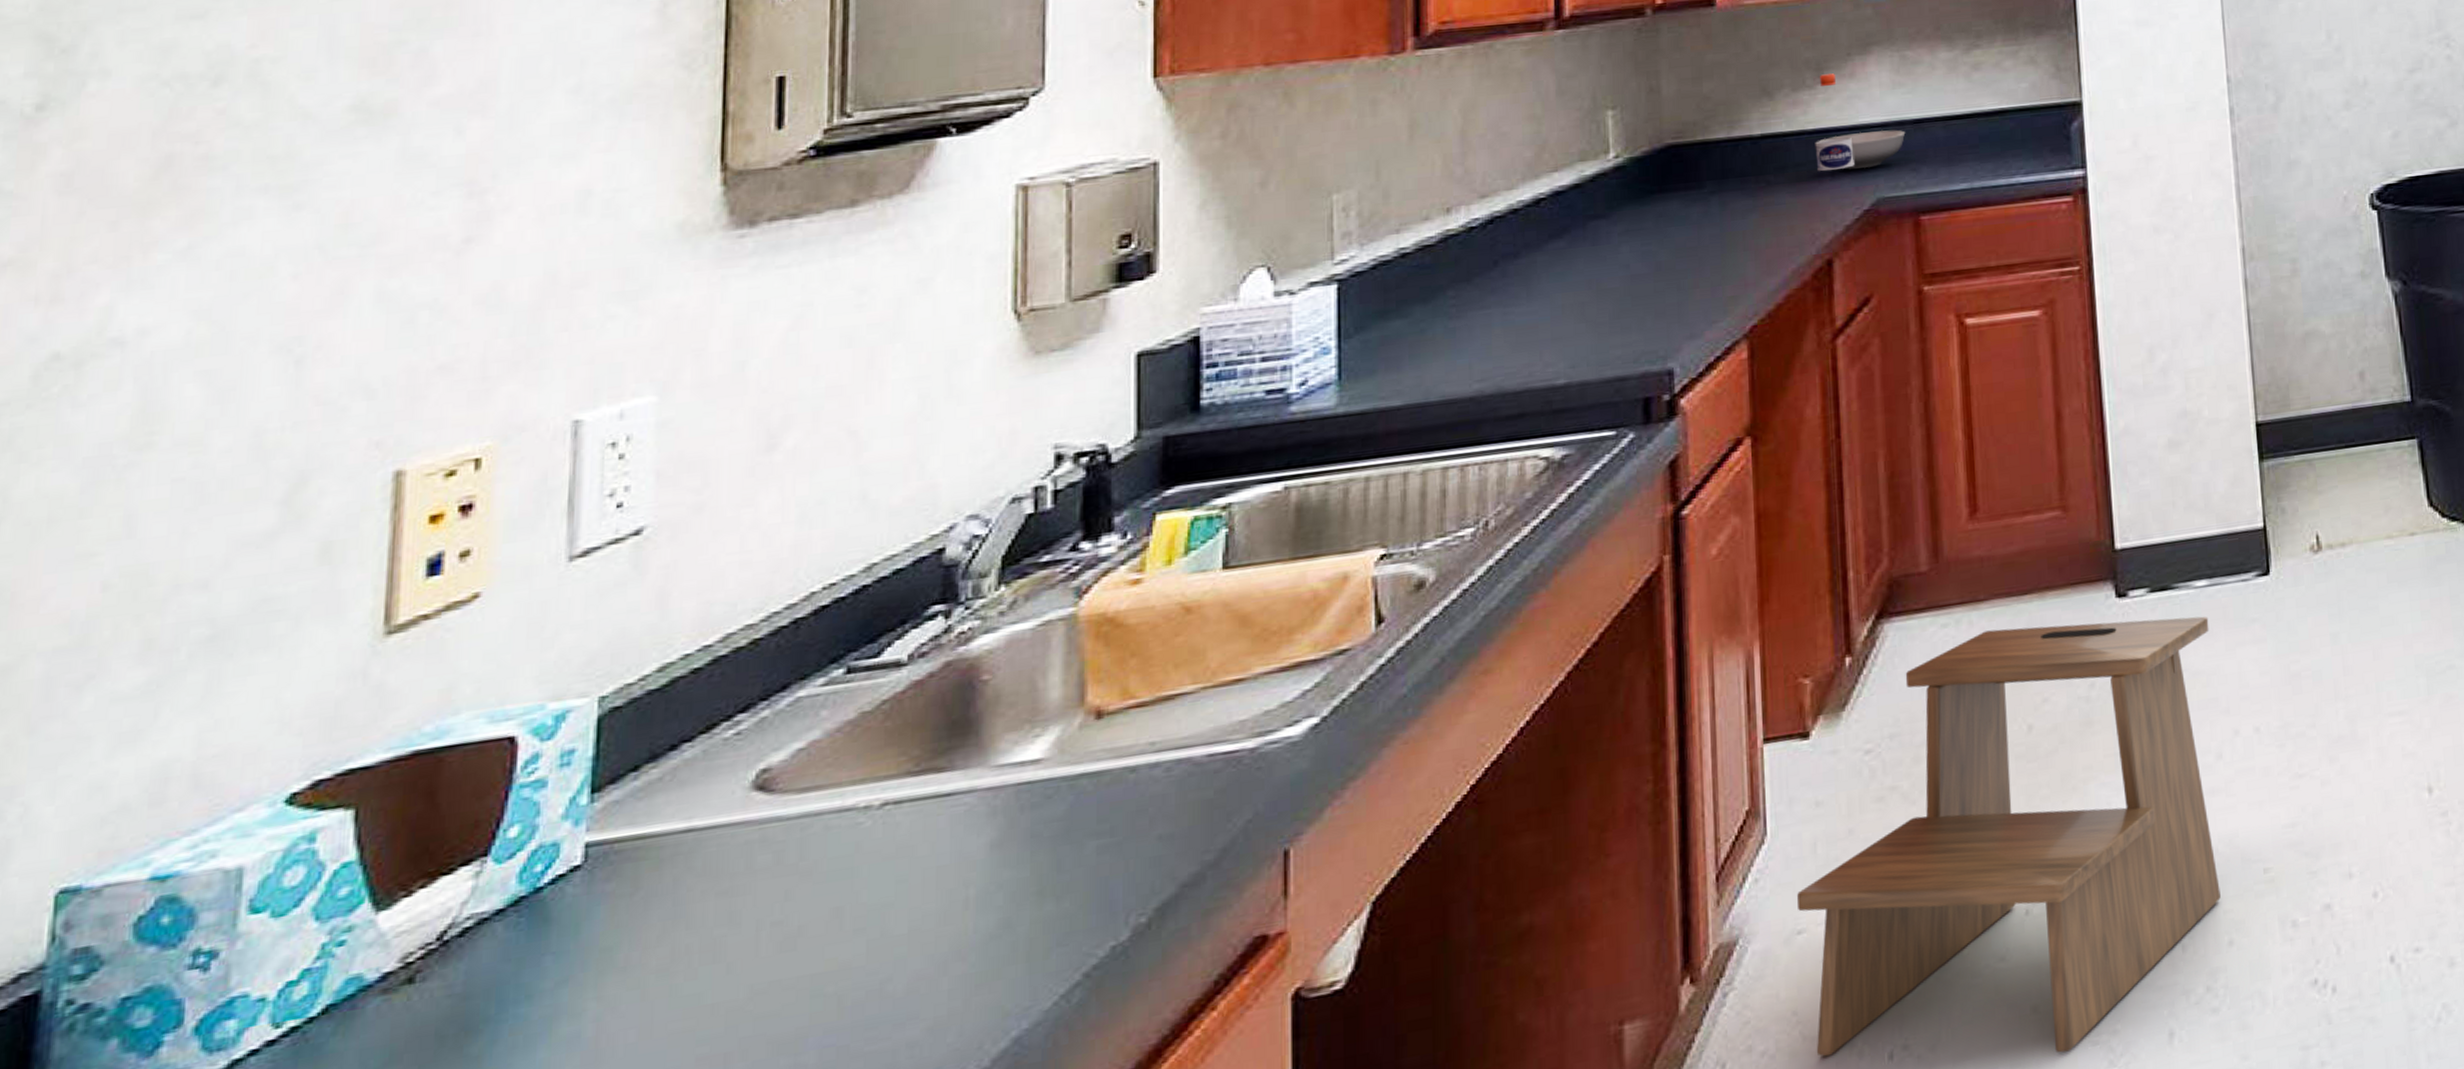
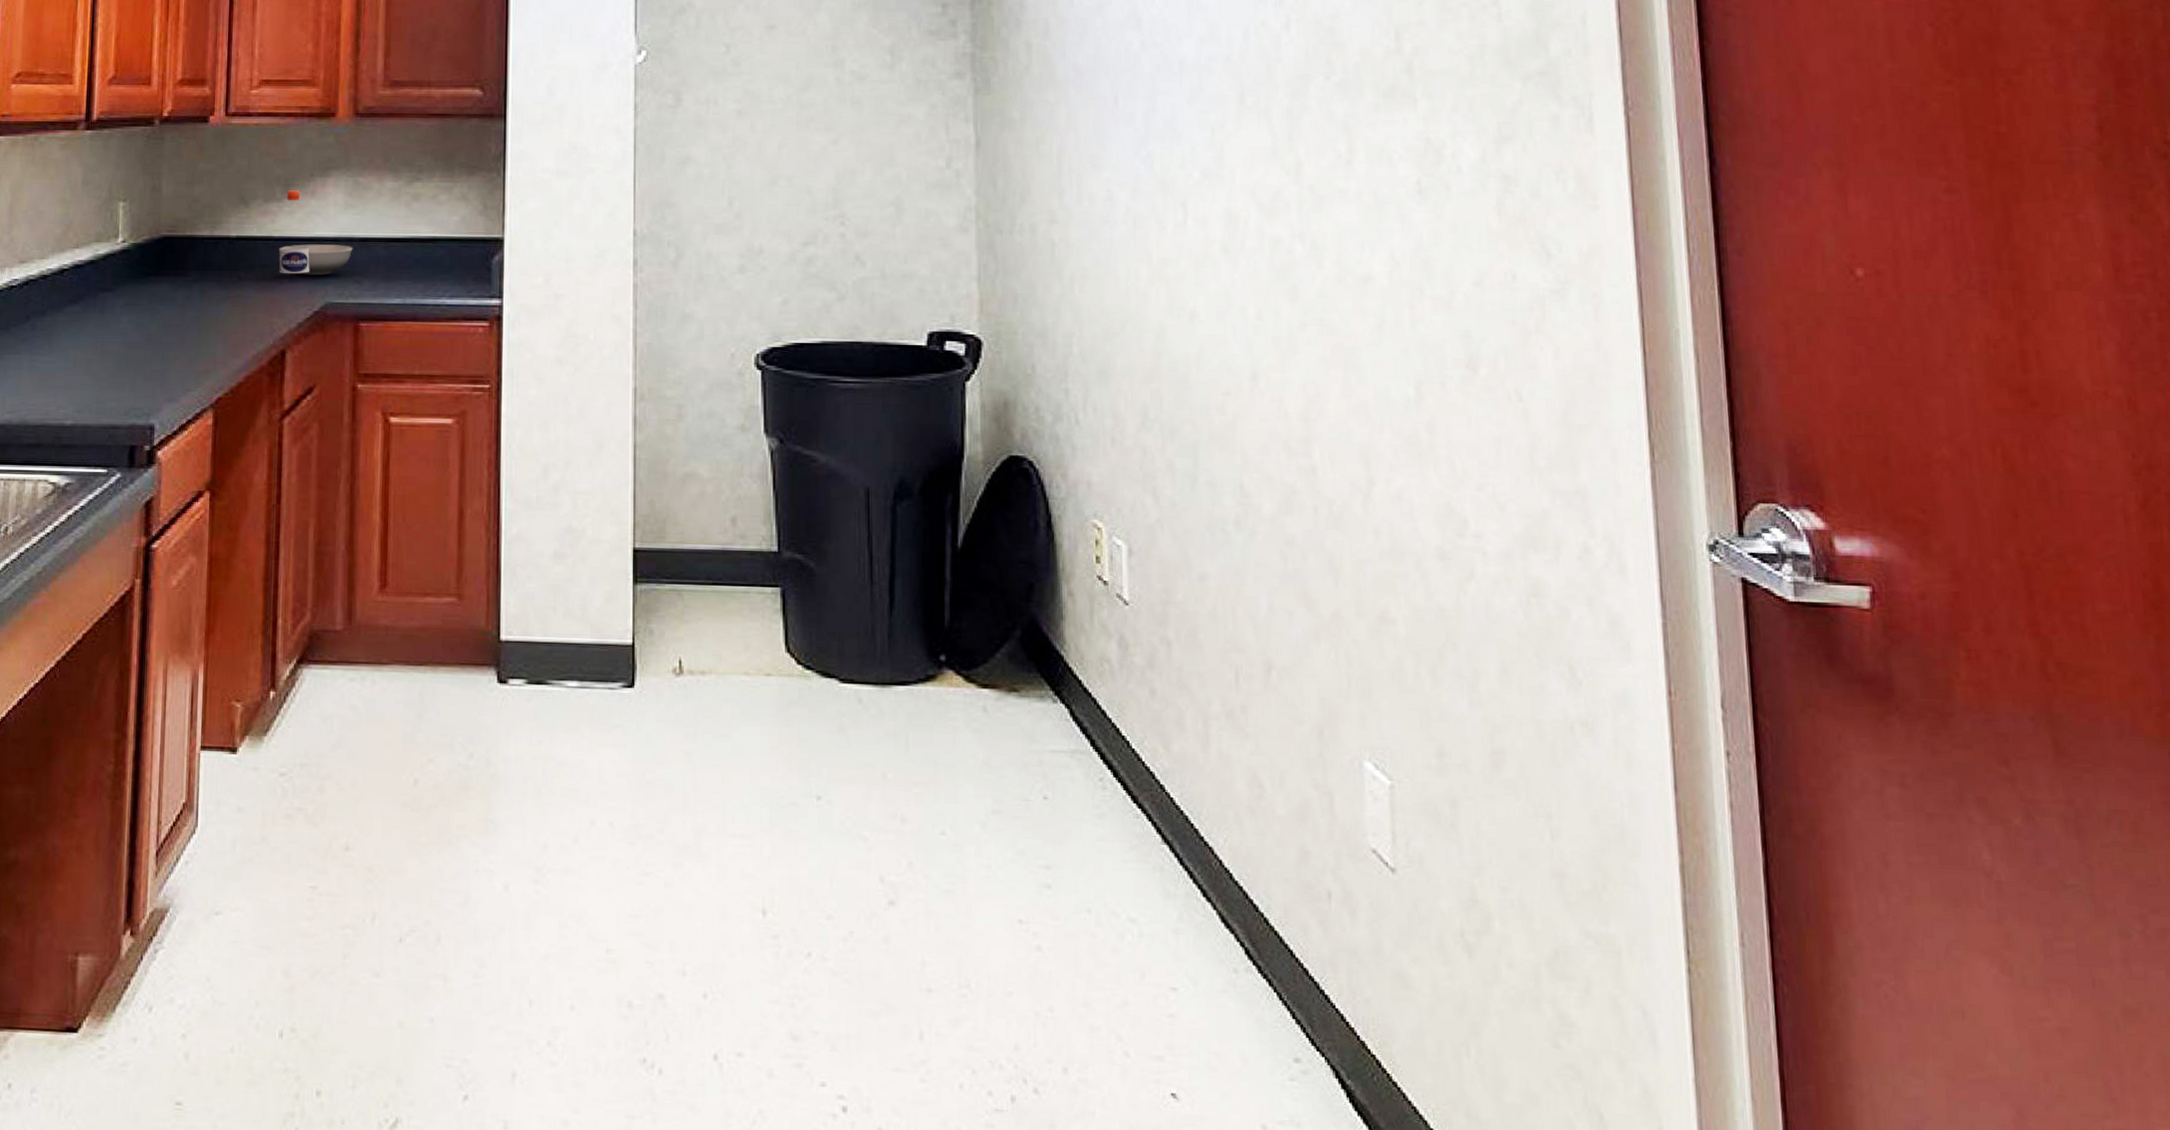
step stool: present [1797,616,2221,1057] -> none [217,691,576,1068]

